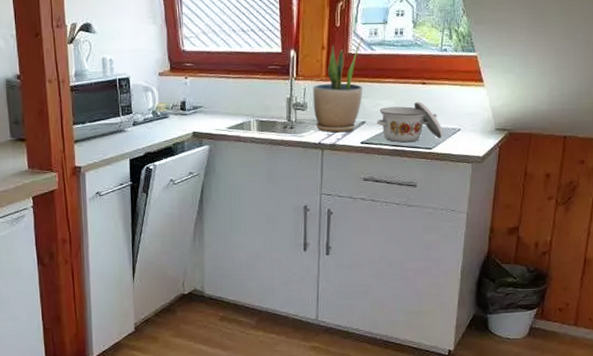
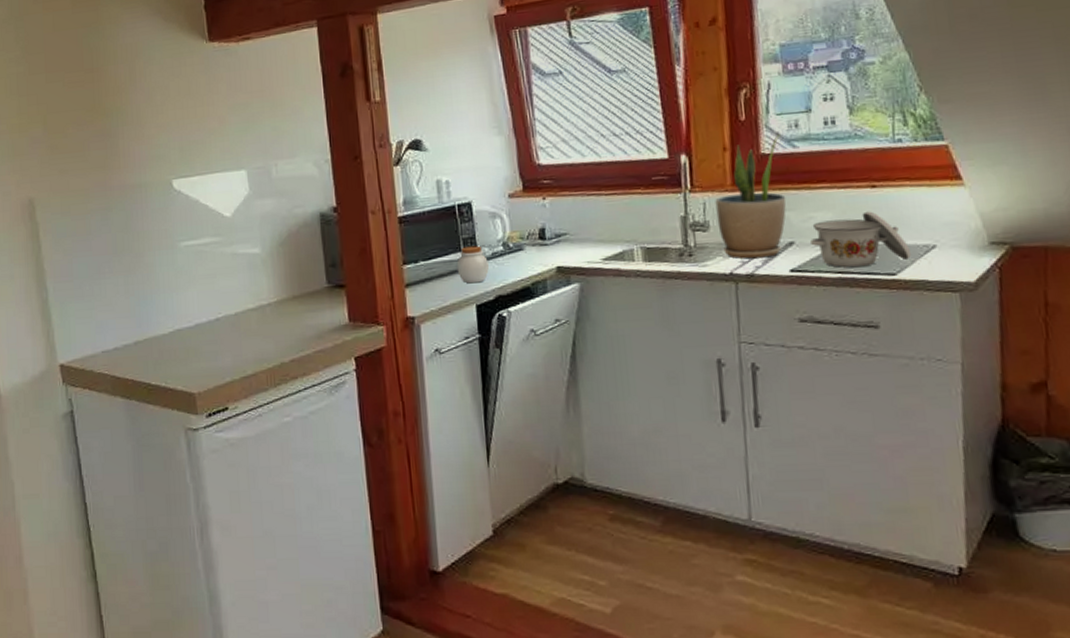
jar: none [116,112,141,142] -> present [456,245,489,284]

